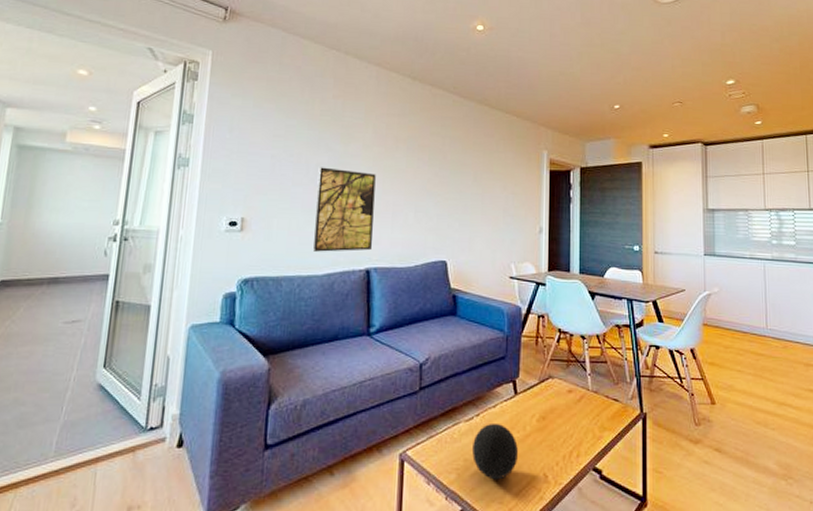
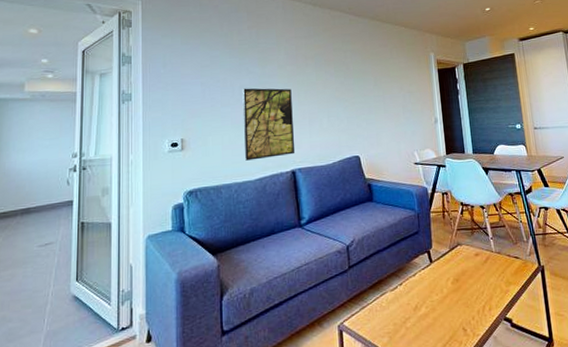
decorative ball: present [472,422,519,480] -> none [399,289,440,339]

